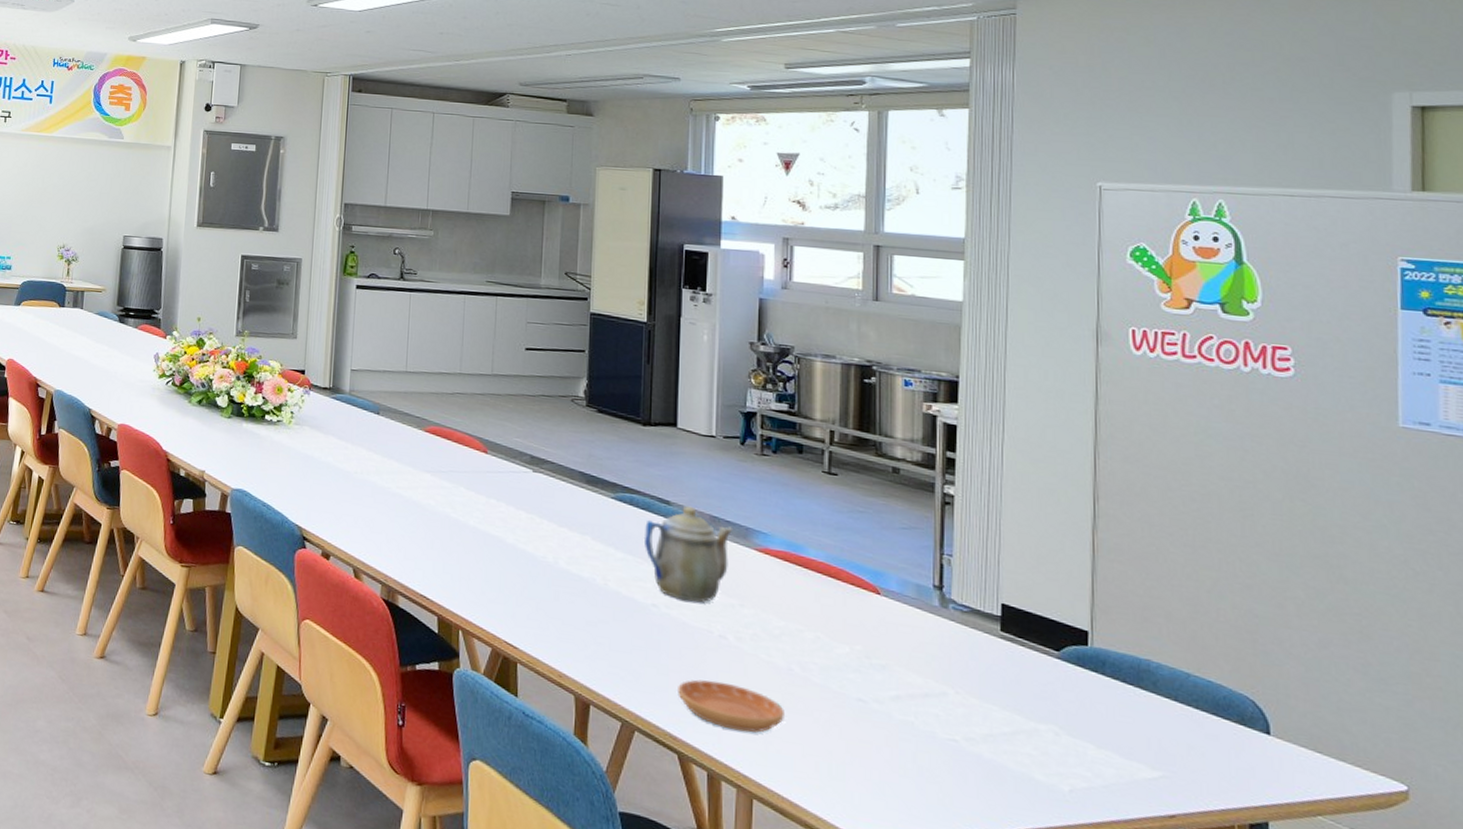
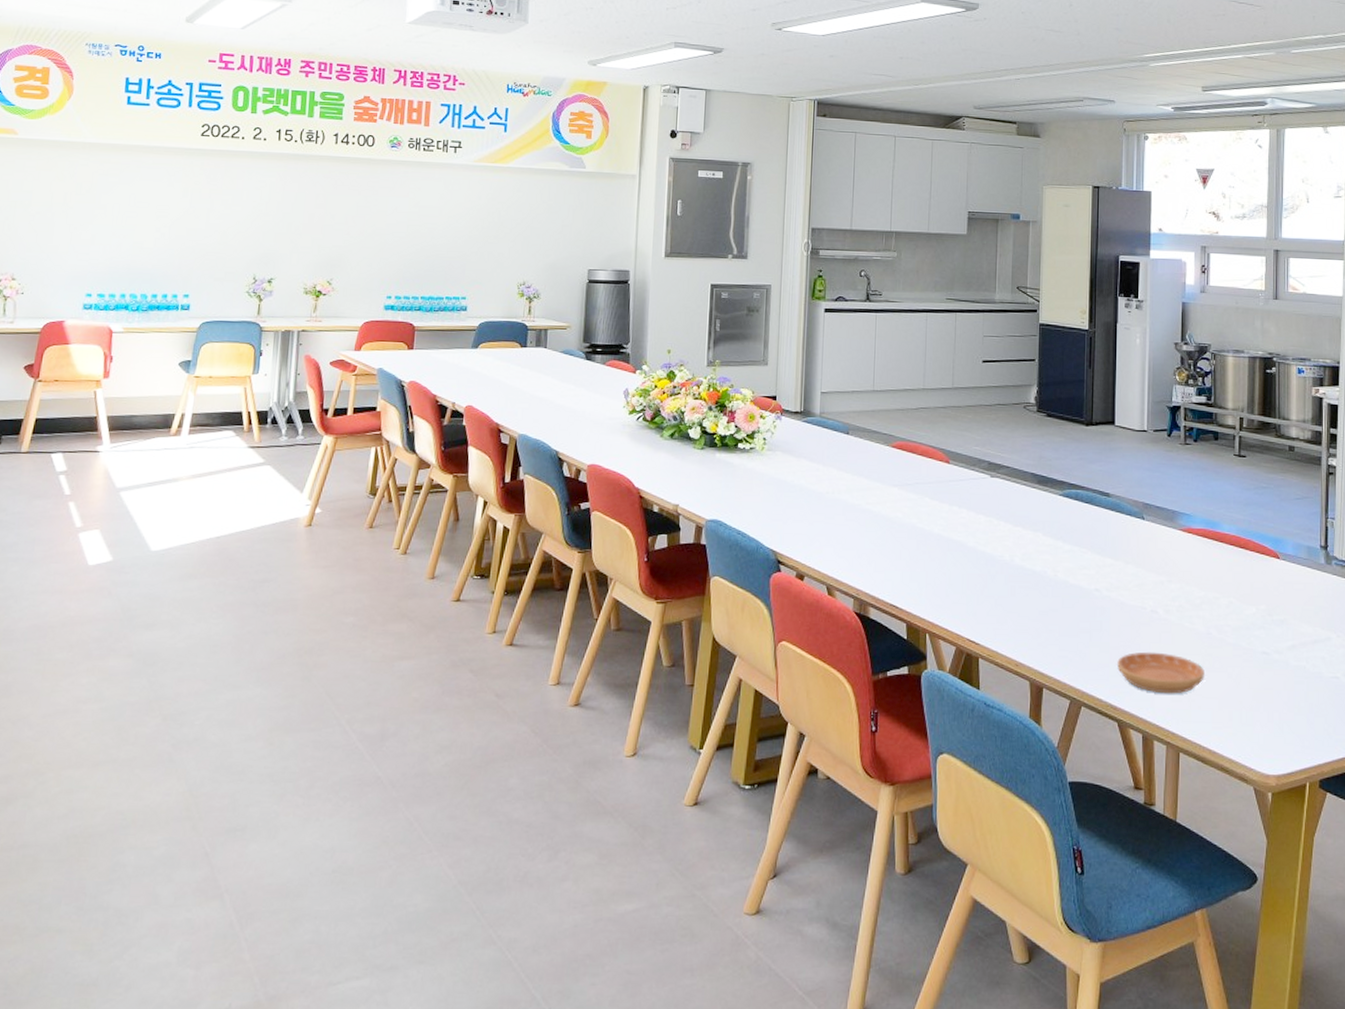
teapot: present [643,505,732,603] -> none [1087,496,1161,583]

